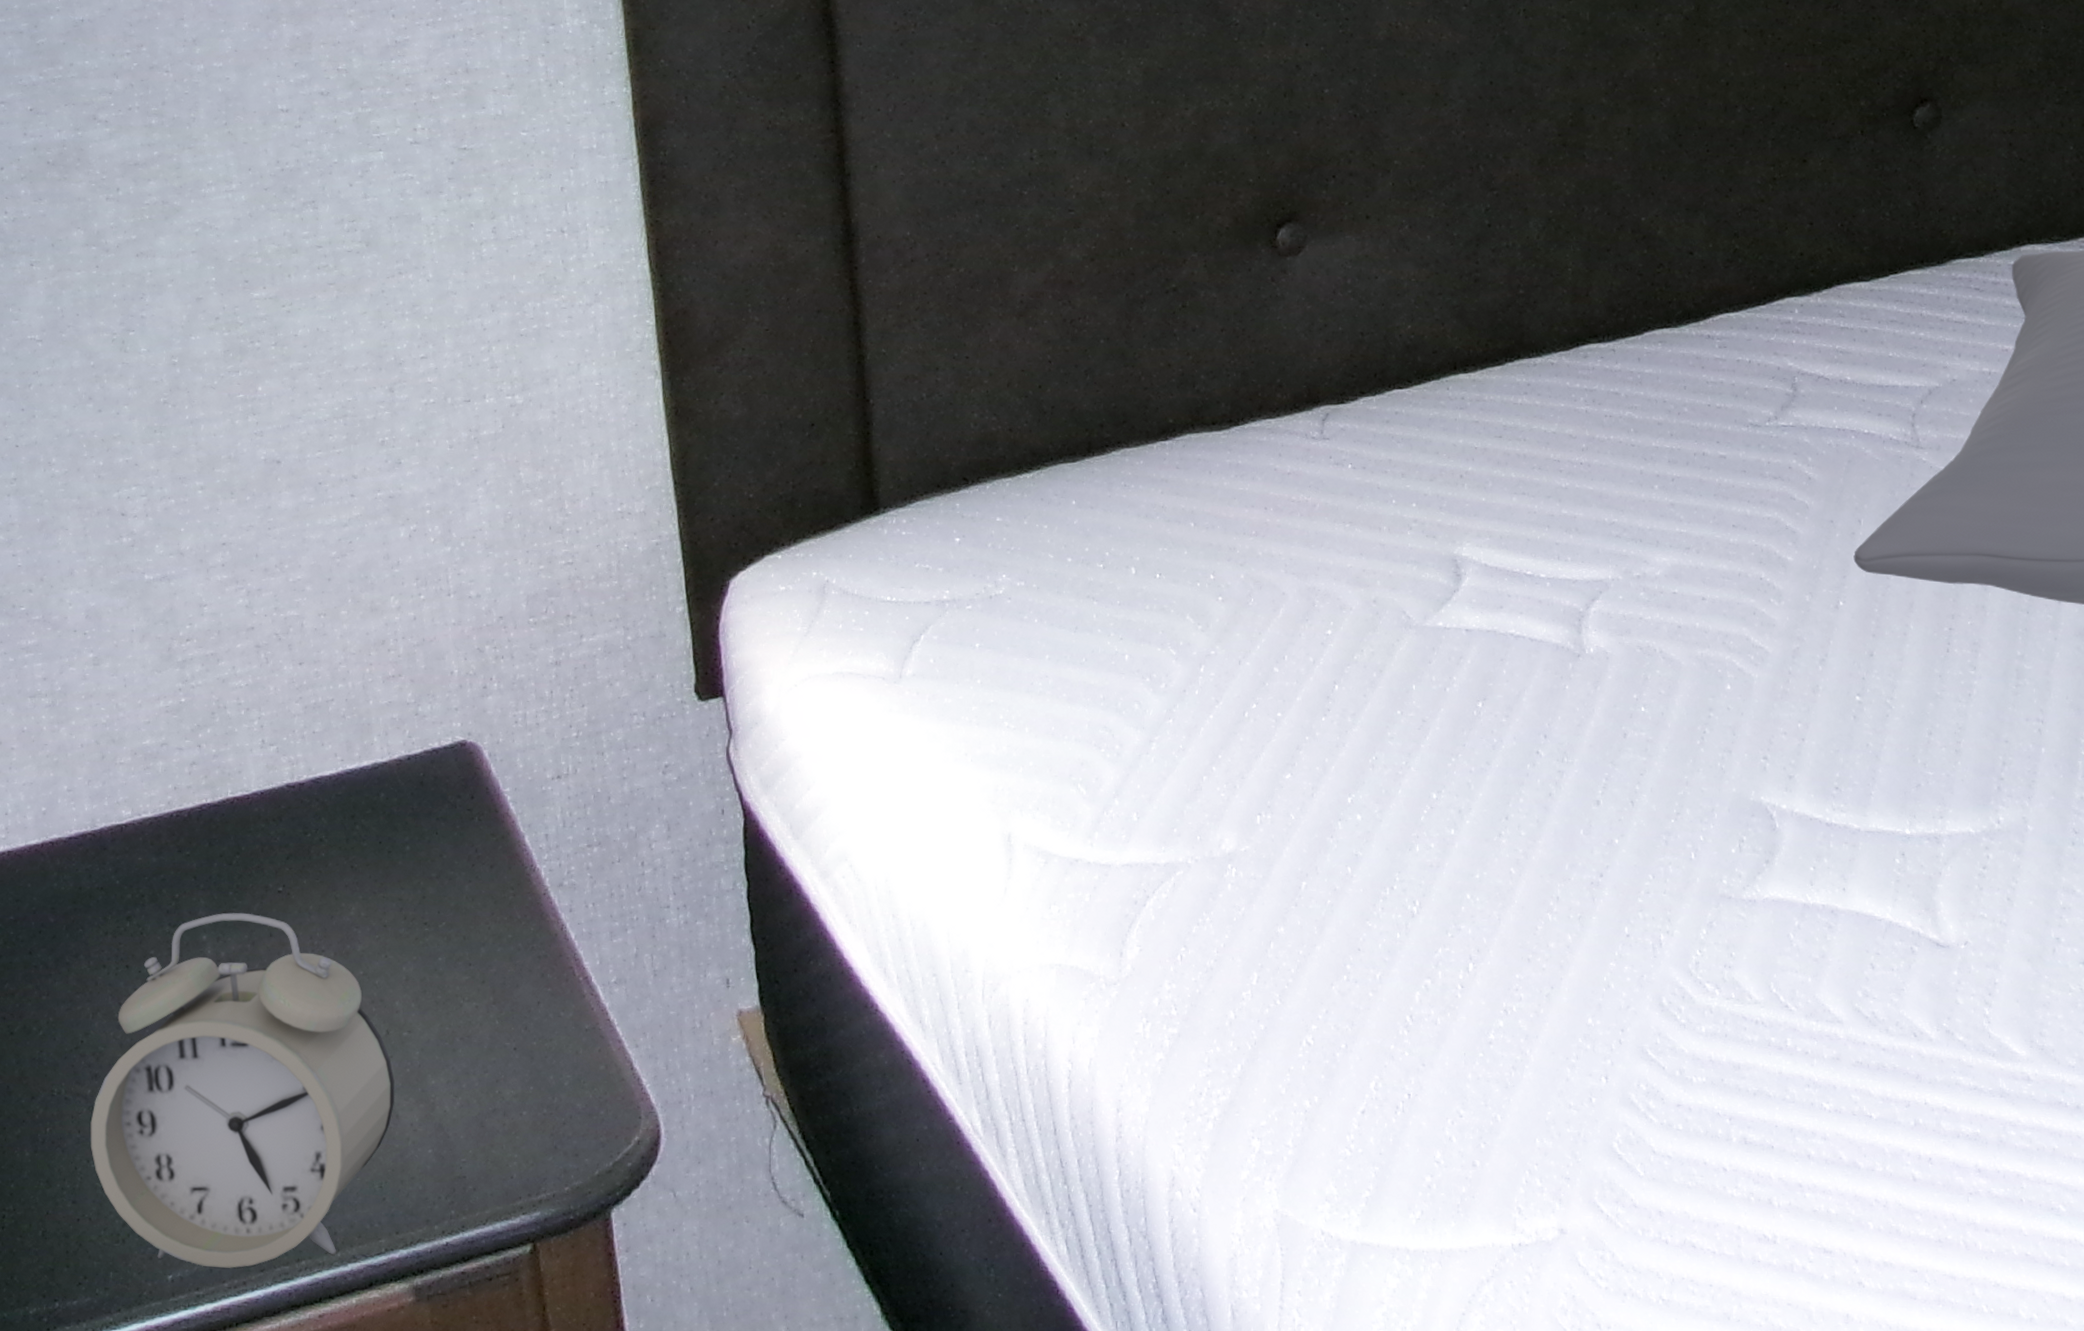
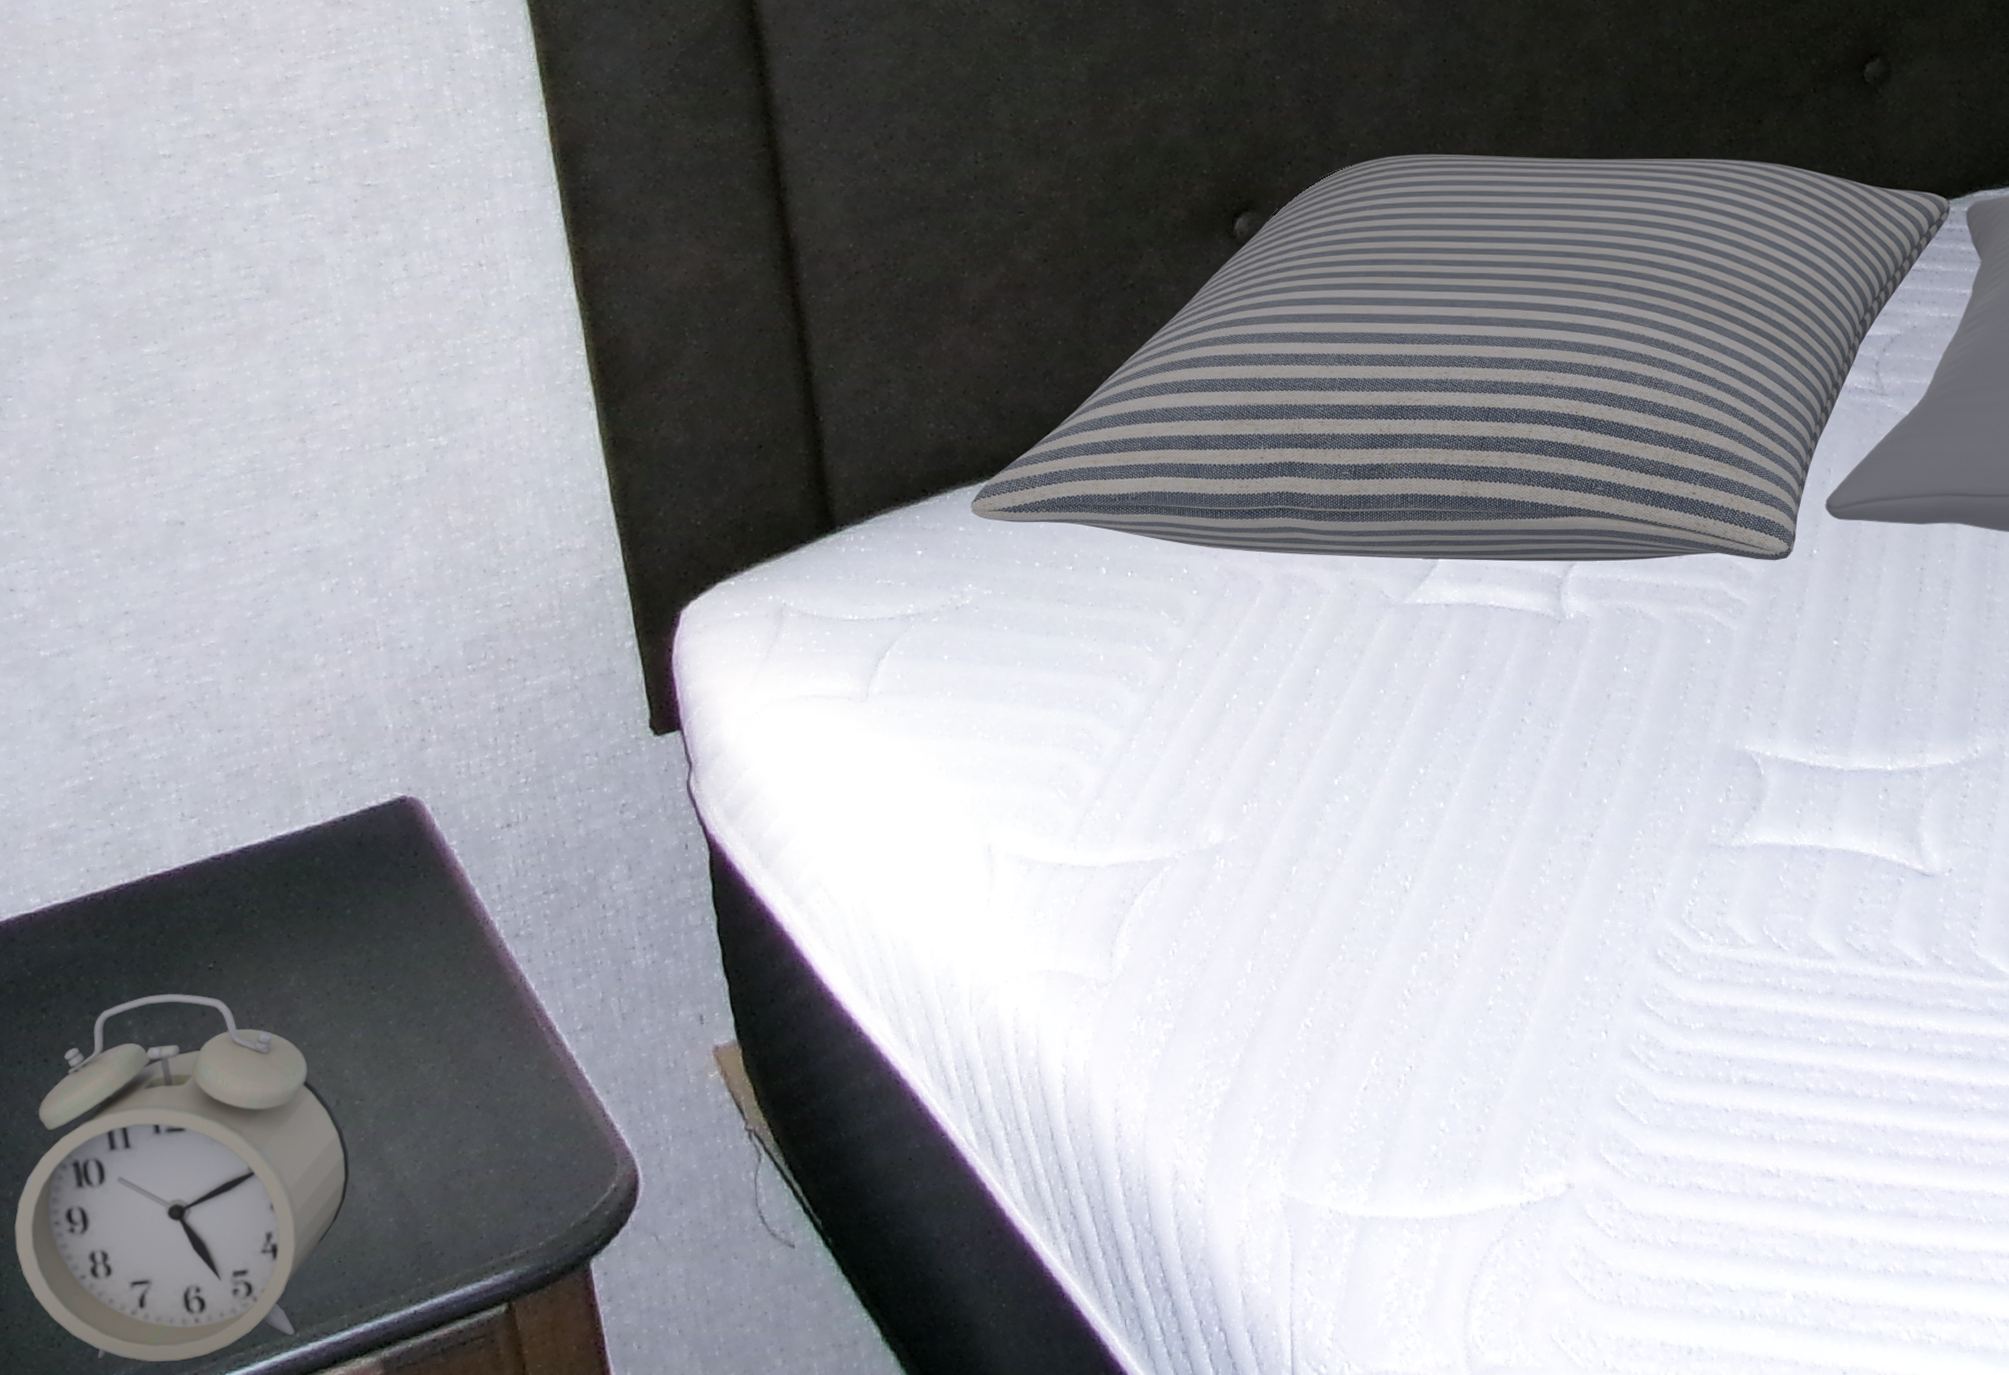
pillow: none [1008,174,1996,610] -> present [970,154,1950,562]

